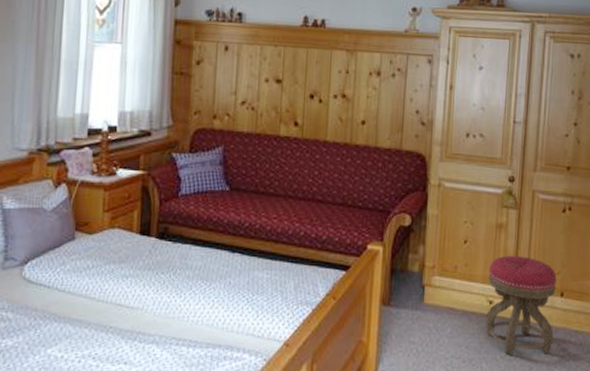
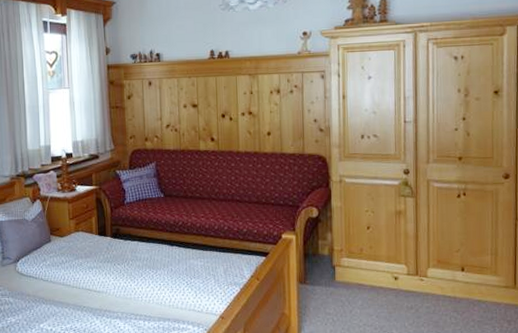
stool: present [485,255,556,356] -> none [392,237,458,323]

